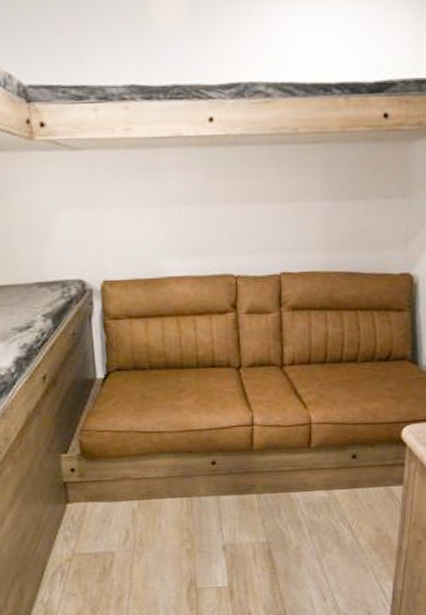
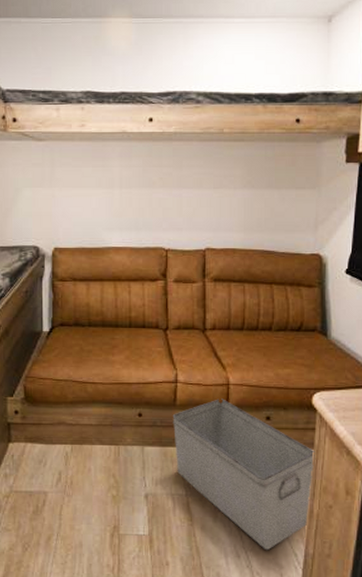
storage bin: none [249,439,404,591] -> present [172,399,315,551]

